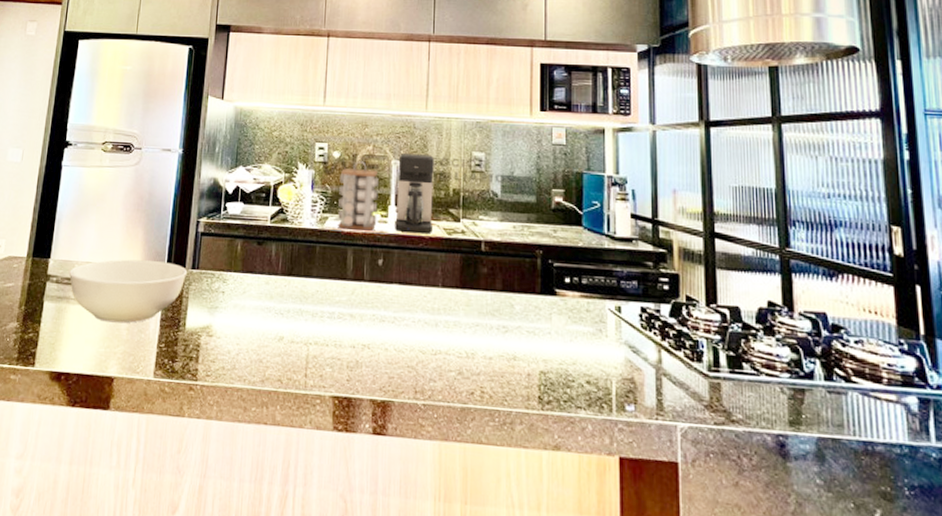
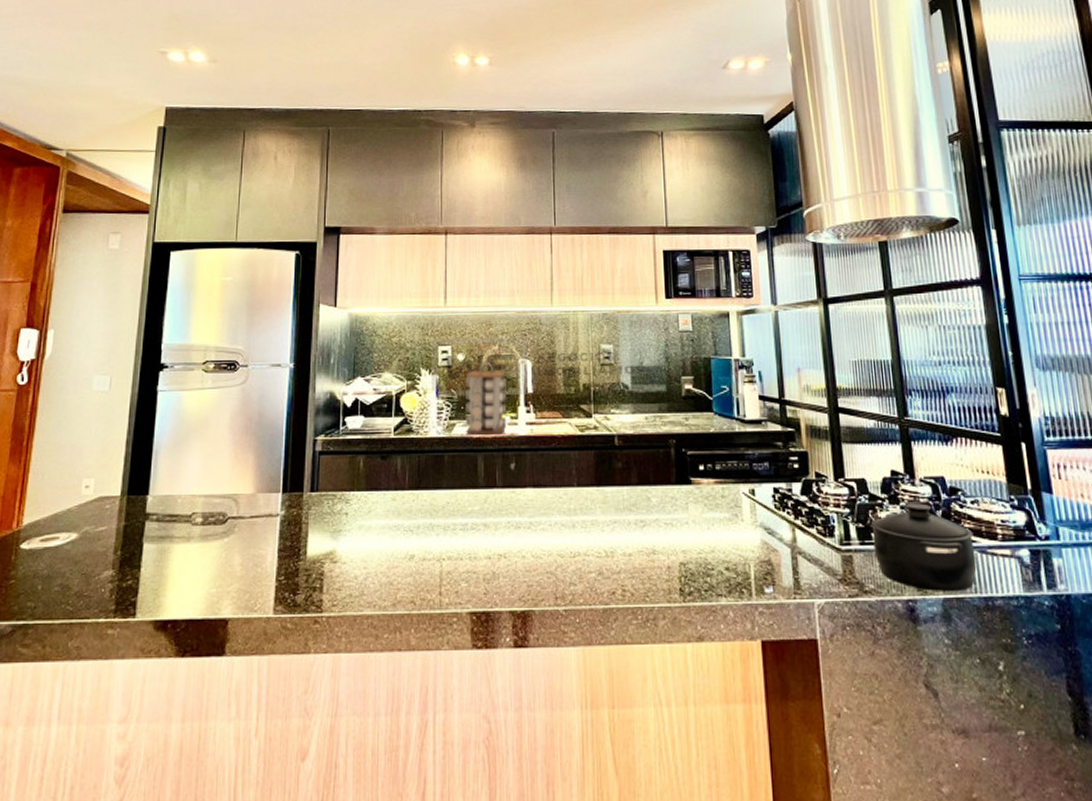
bowl: present [68,259,188,323] -> none [171,487,306,559]
coffee maker: present [395,153,434,233] -> none [525,351,564,432]
saucepan: none [743,336,857,432] -> present [871,503,977,591]

